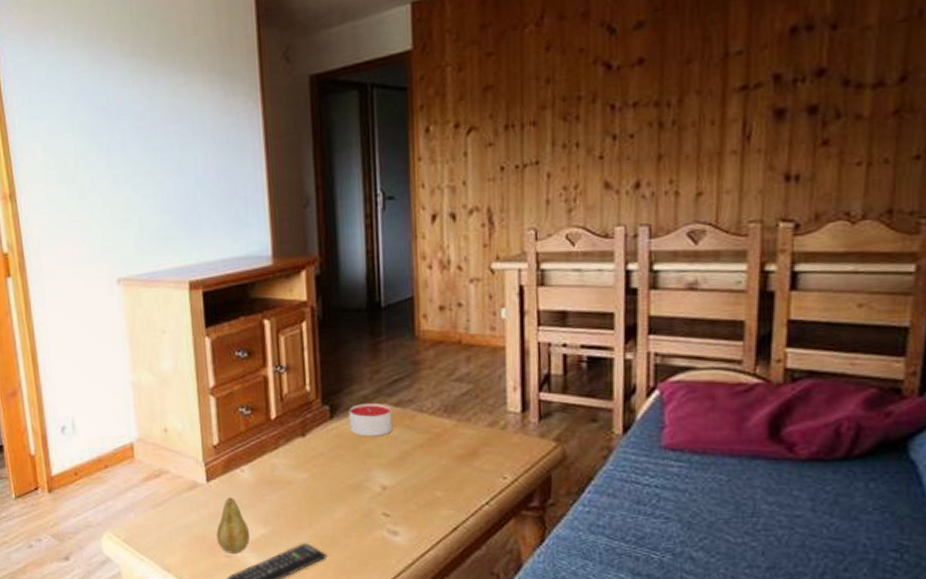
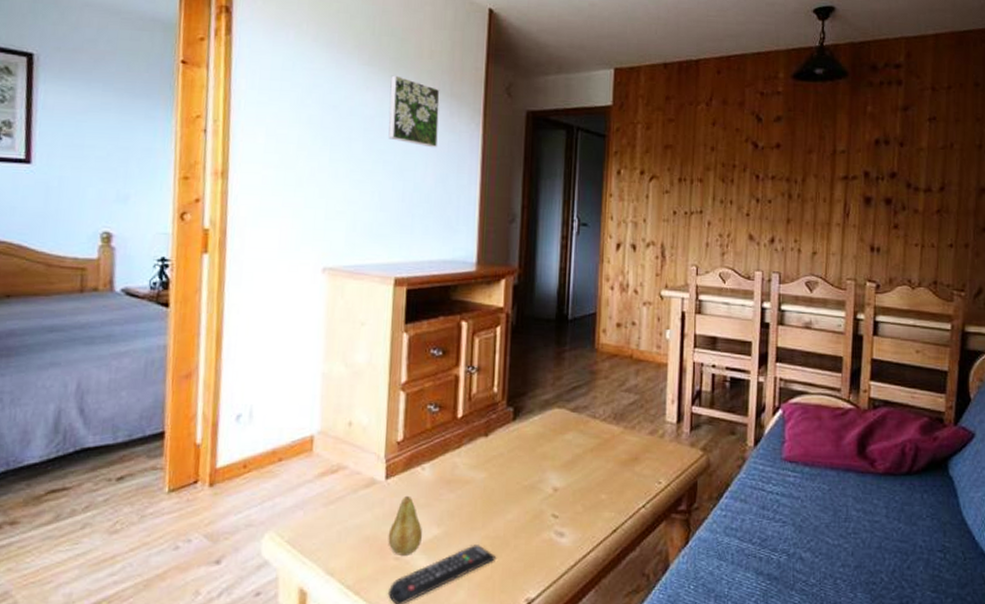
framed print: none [156,61,215,137] -> present [388,75,440,148]
candle: present [348,403,393,437] -> none [530,408,569,440]

